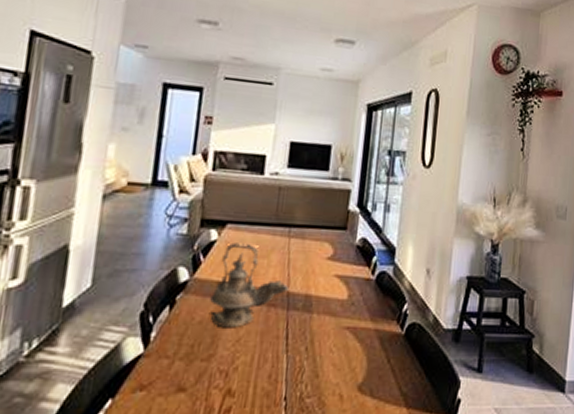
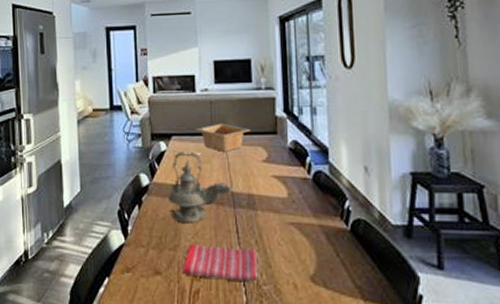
dish towel: none [214,352,305,395] -> present [183,243,258,281]
serving bowl: none [256,212,319,246] -> present [195,123,250,152]

